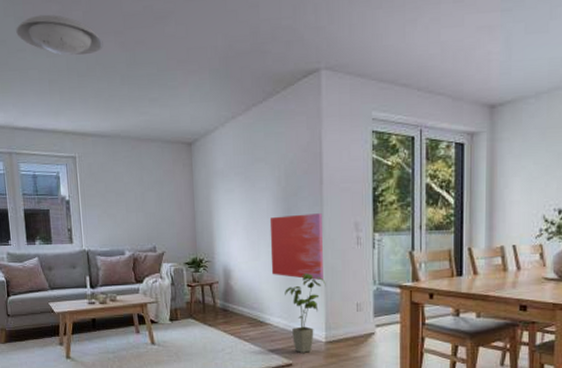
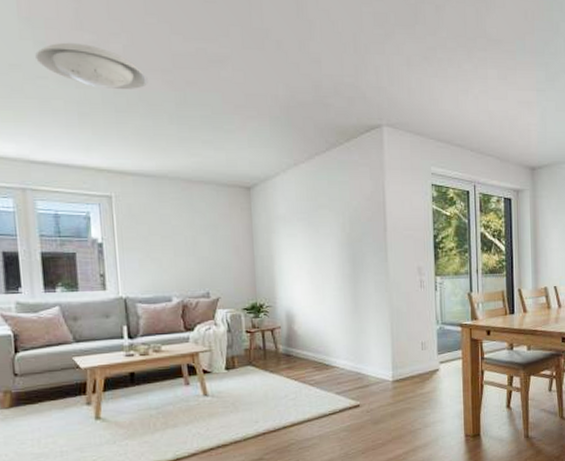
wall art: present [269,213,323,280] -> none [334,258,389,322]
house plant: present [285,273,326,353] -> none [351,315,392,393]

